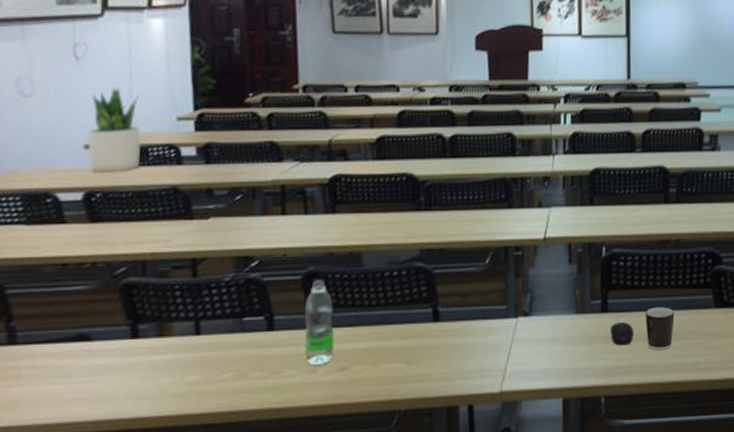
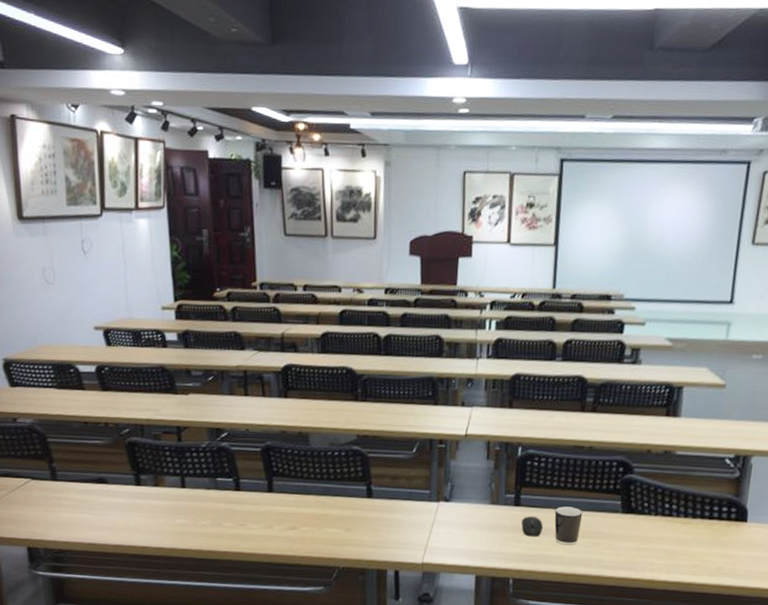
planter: present [87,86,141,174] -> none [95,278,135,352]
bottle: present [304,280,335,365] -> none [263,453,287,523]

